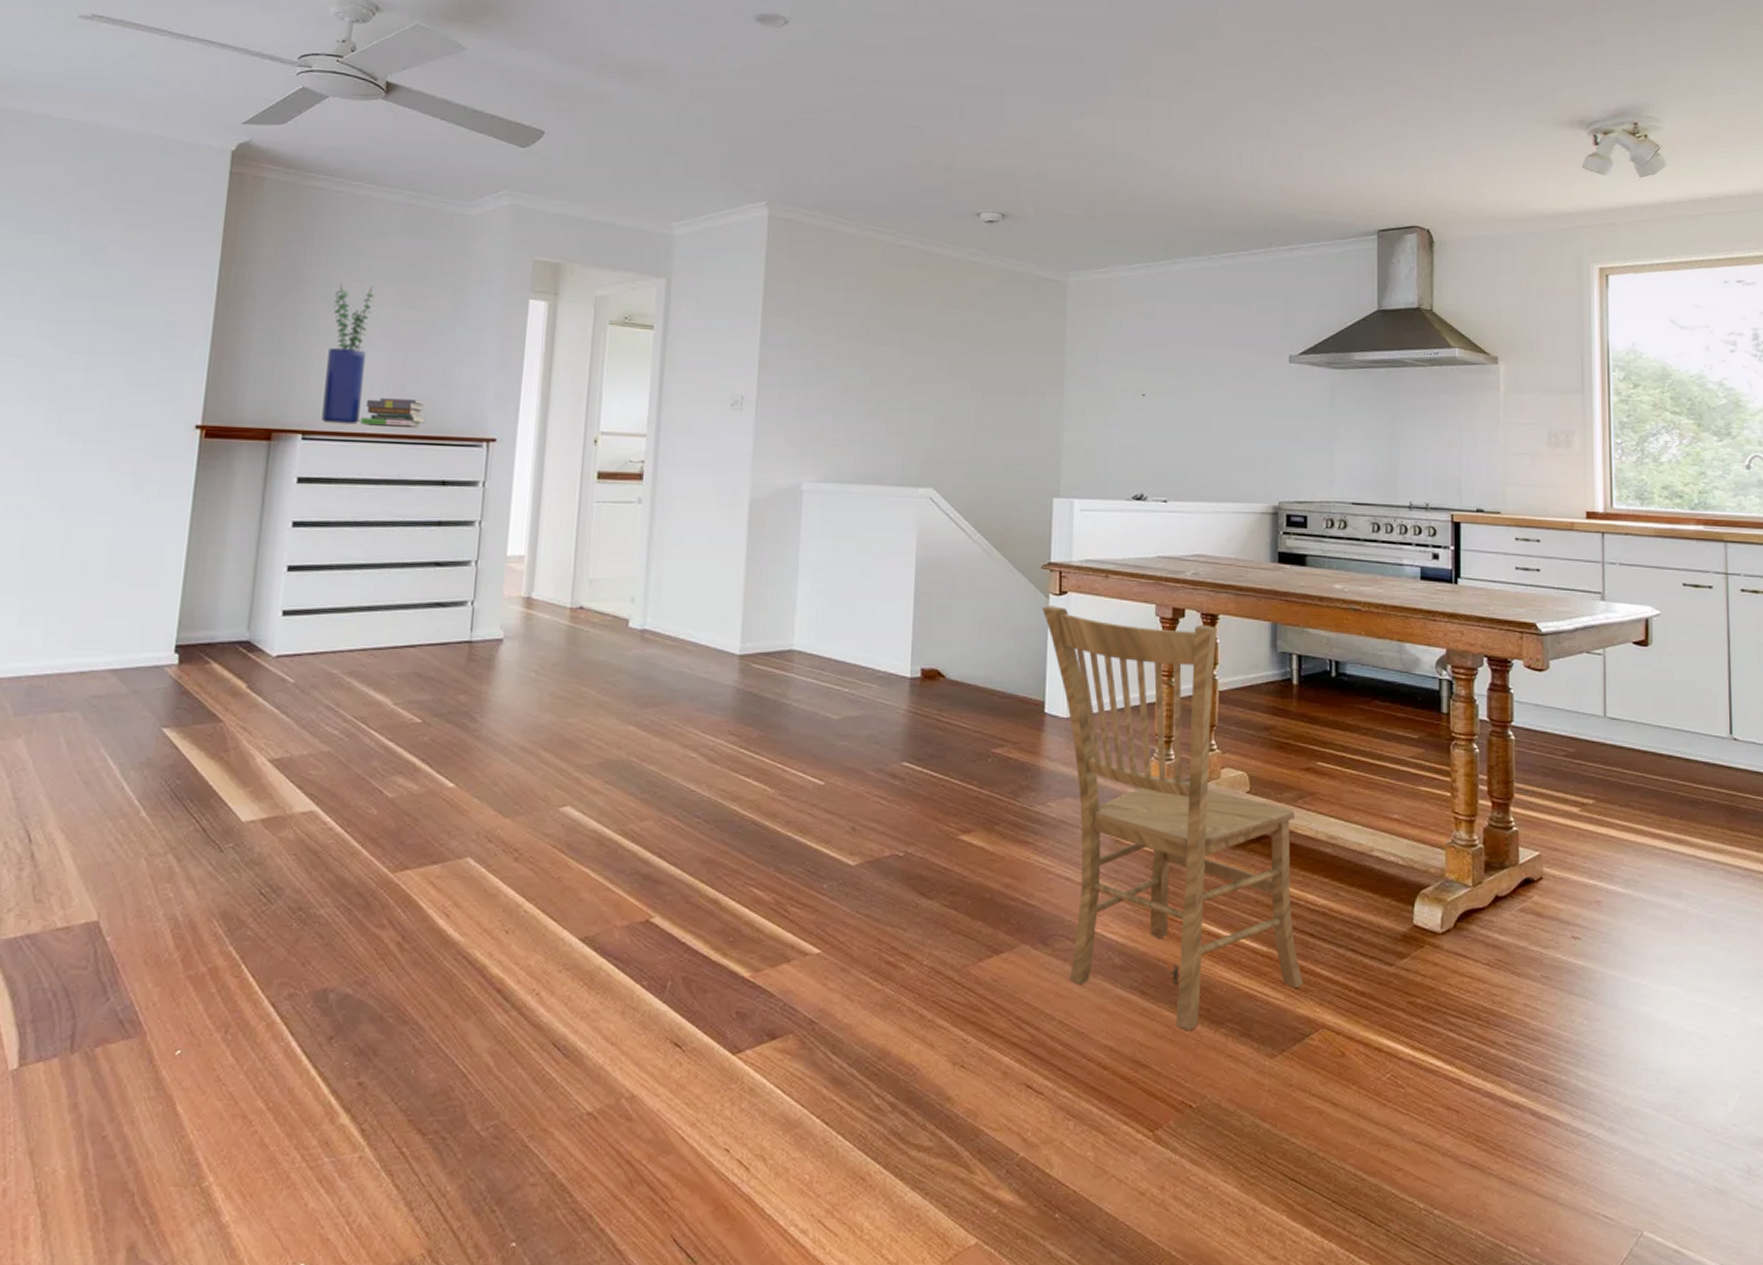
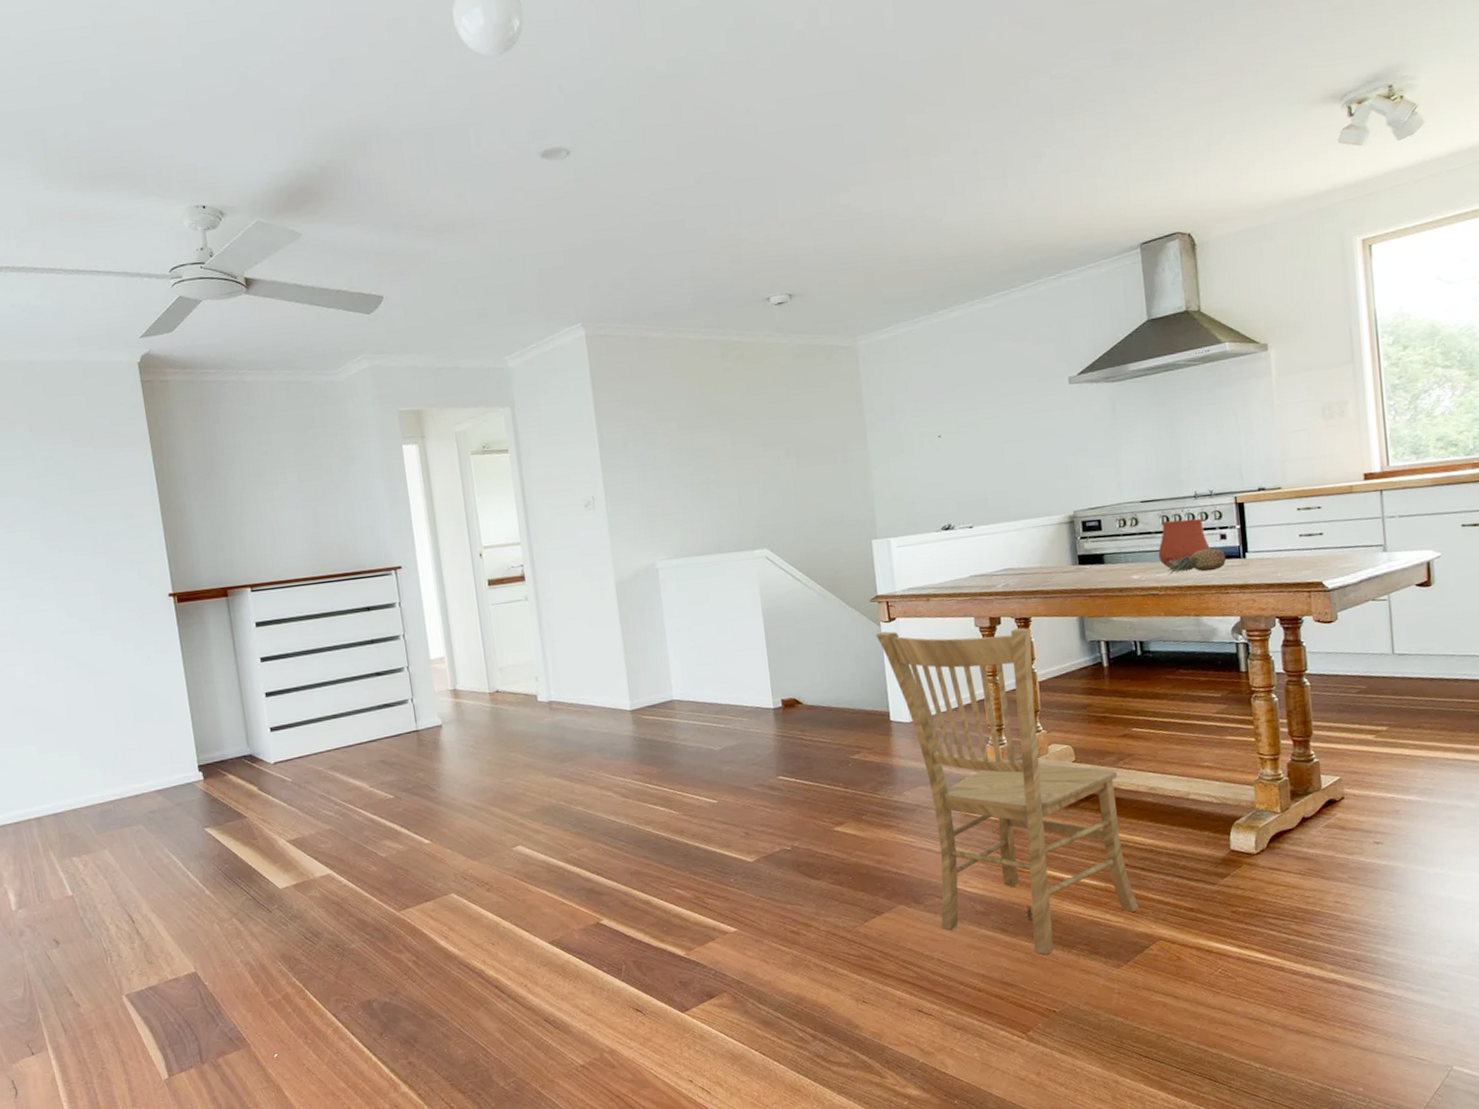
vase: present [321,283,375,425] -> none [247,457,291,576]
books: present [360,398,425,429] -> none [292,544,343,572]
ceramic cup: none [1365,530,1420,586] -> present [1158,518,1210,569]
fruit: none [1372,566,1437,593] -> present [1166,547,1227,576]

